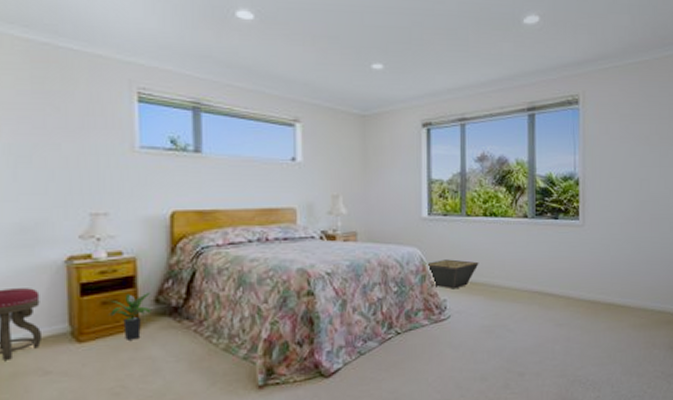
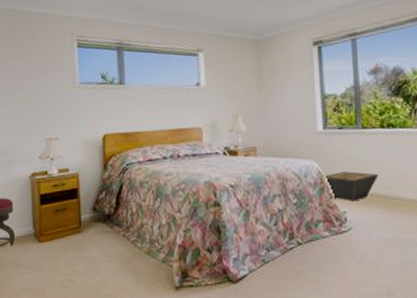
potted plant: present [107,291,152,340] -> none [59,201,91,242]

